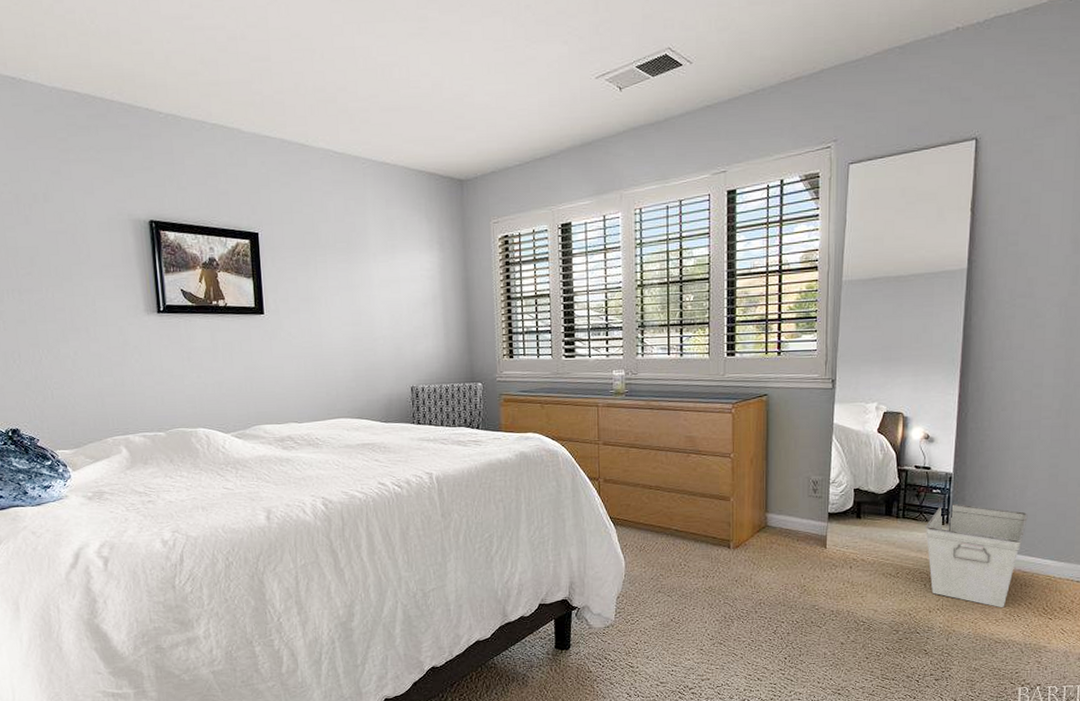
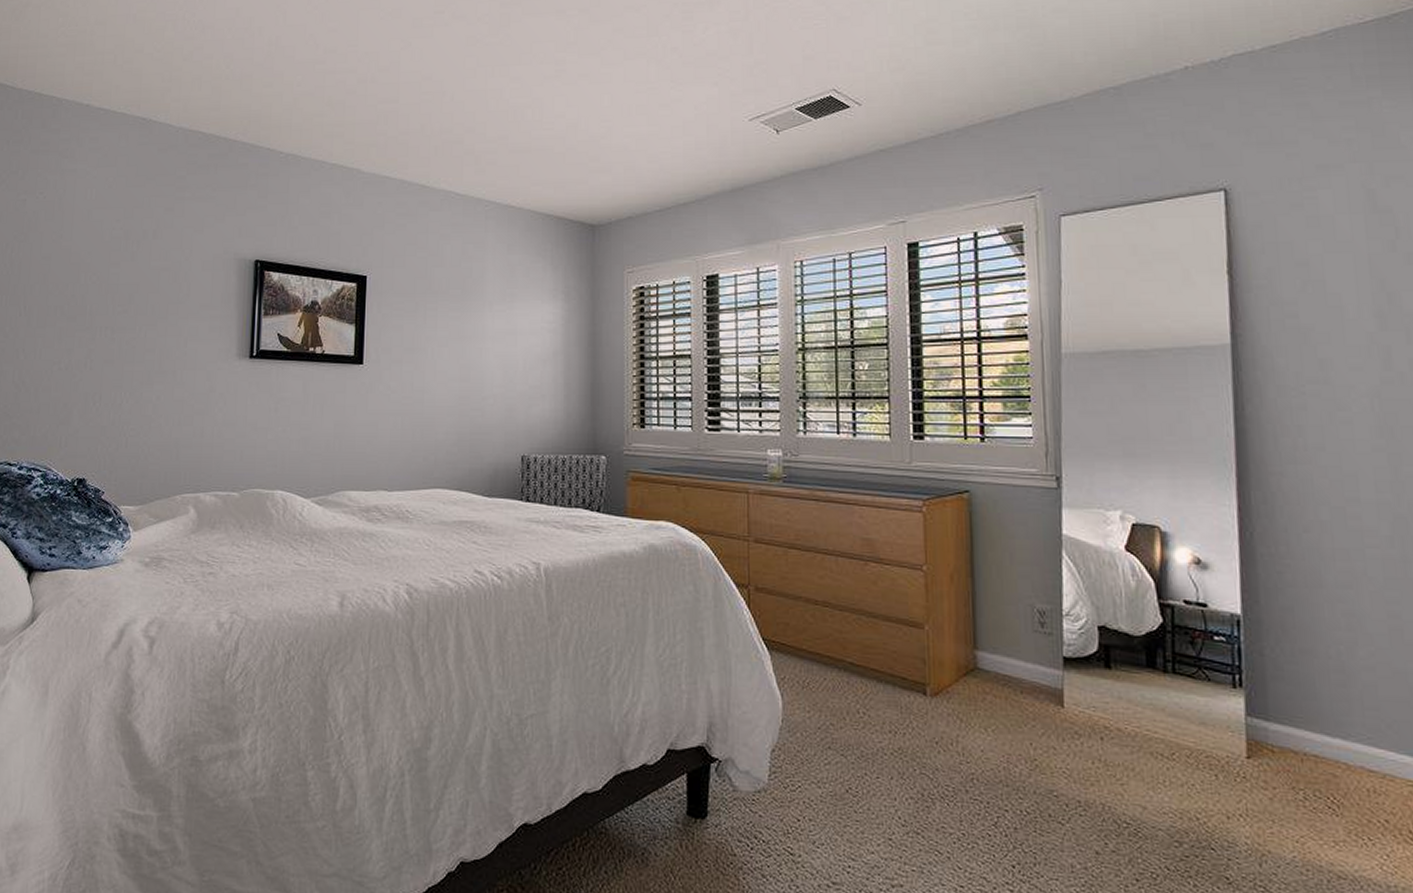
storage bin: present [925,503,1028,608] -> none [1207,658,1365,824]

